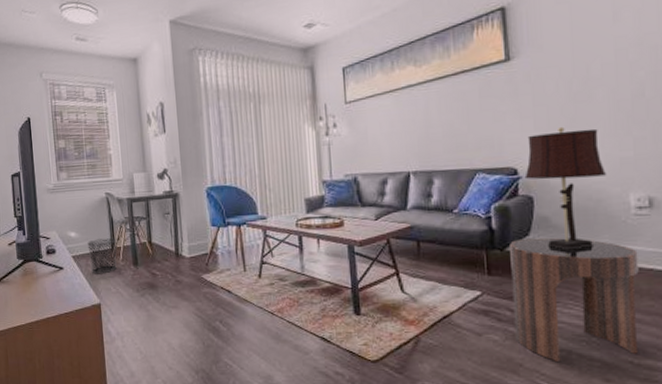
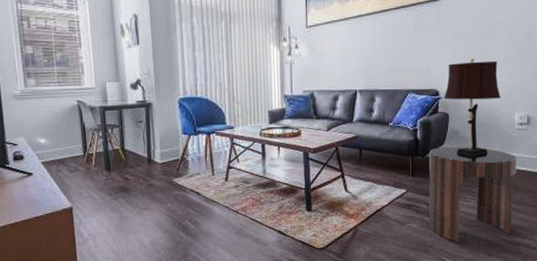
waste bin: present [87,238,117,274] -> none [58,145,89,180]

